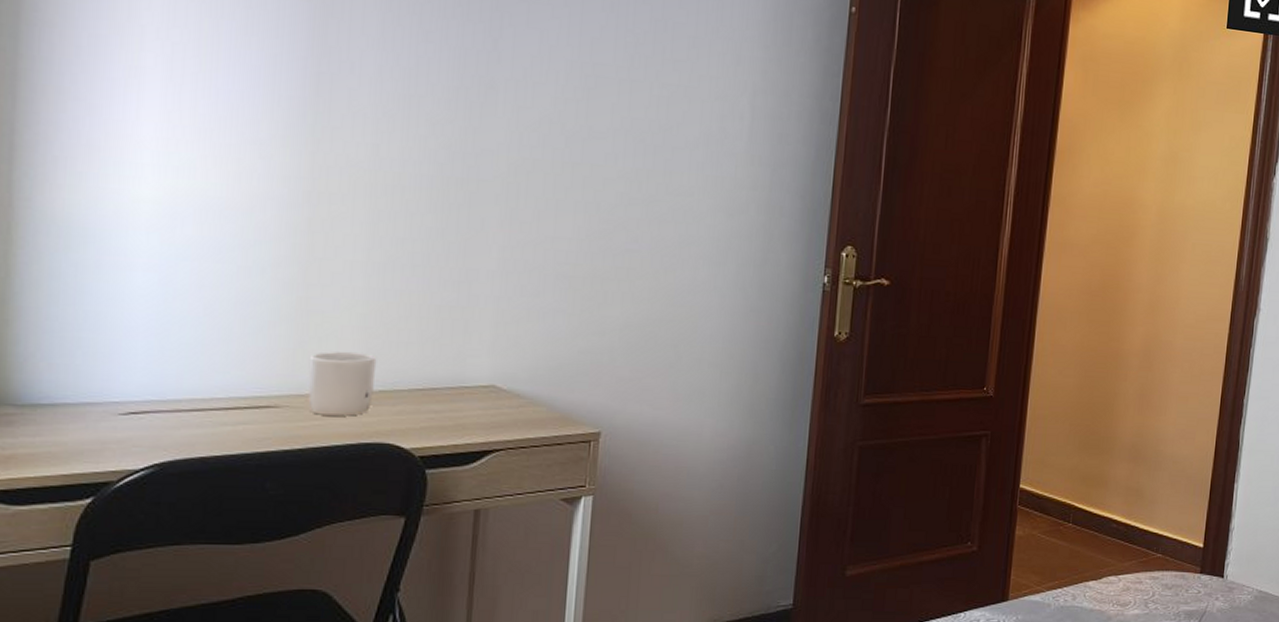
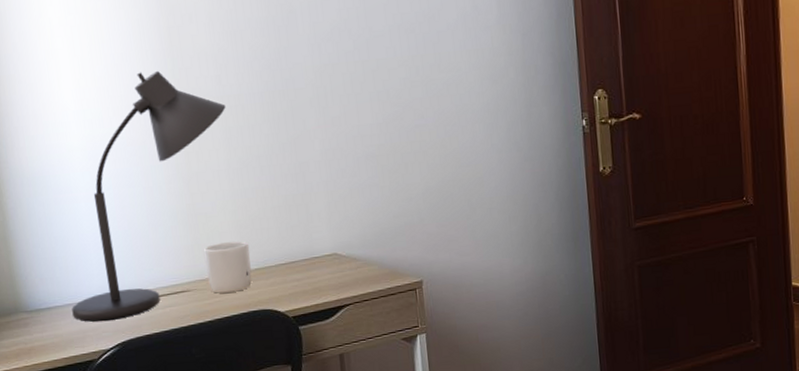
desk lamp: none [90,119,379,432] -> present [71,70,226,322]

